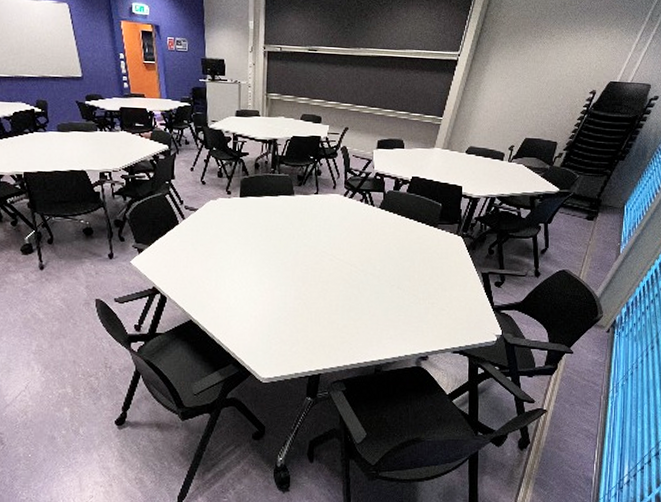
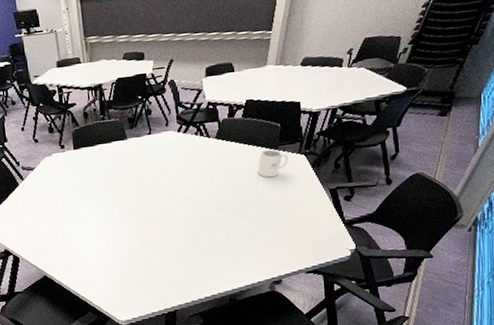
mug: none [416,226,445,254] -> present [257,149,288,178]

